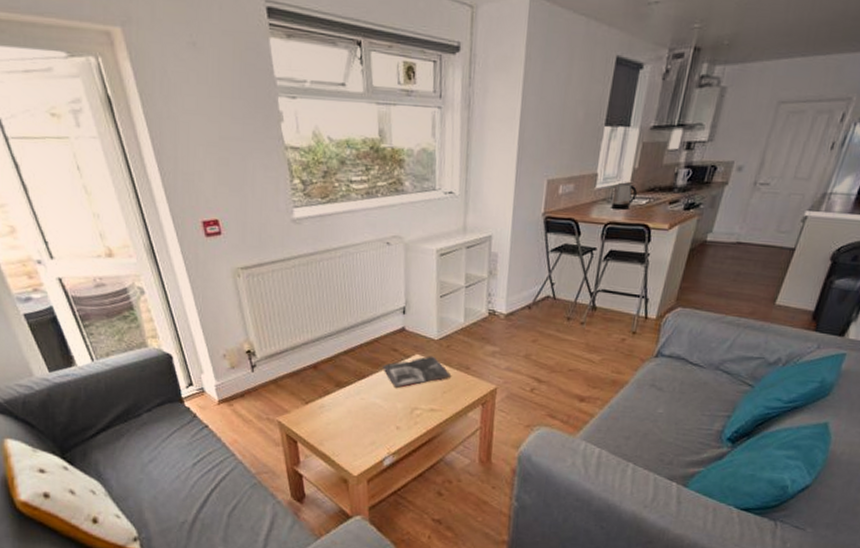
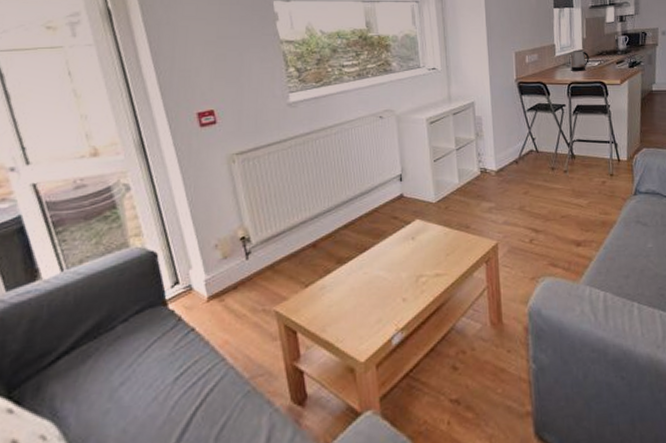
magazine: present [383,356,452,389] -> none [384,219,453,258]

